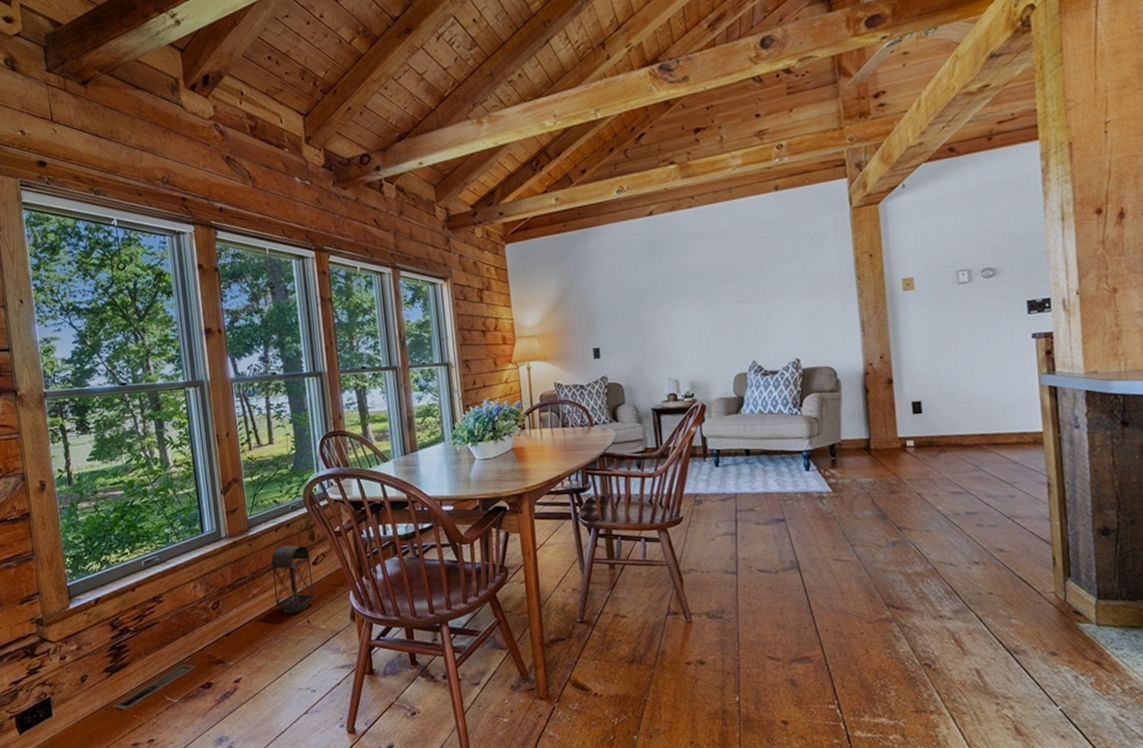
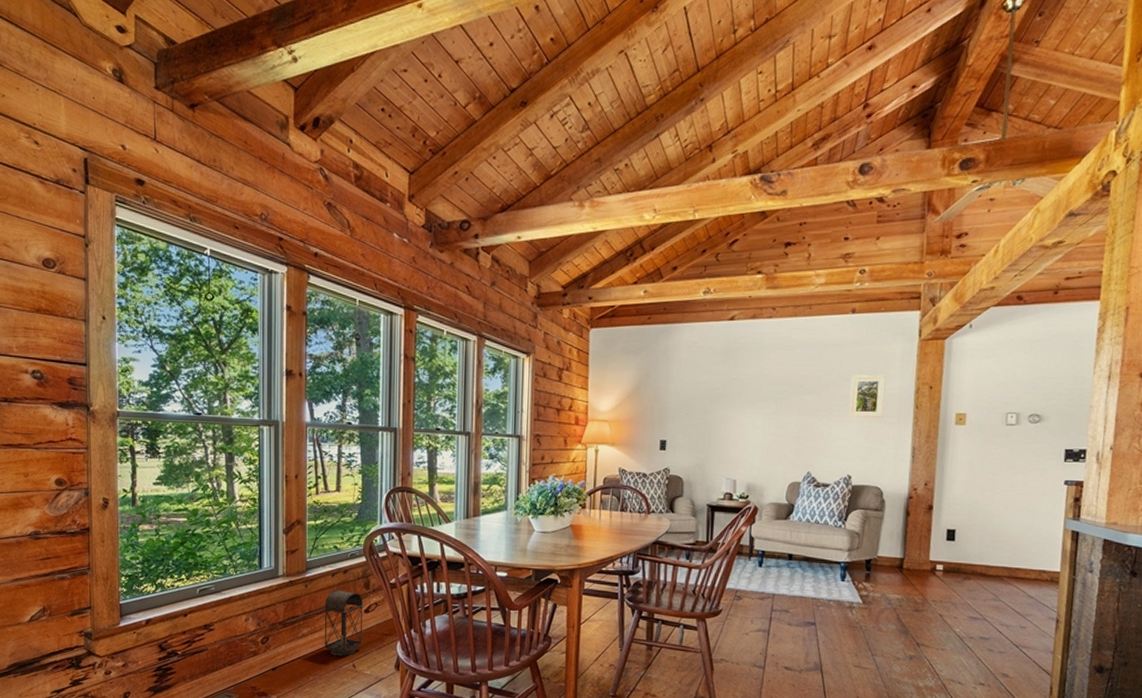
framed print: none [785,249,825,299] -> present [849,375,886,418]

